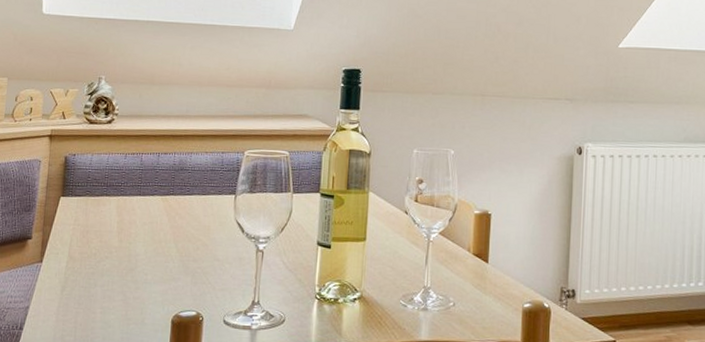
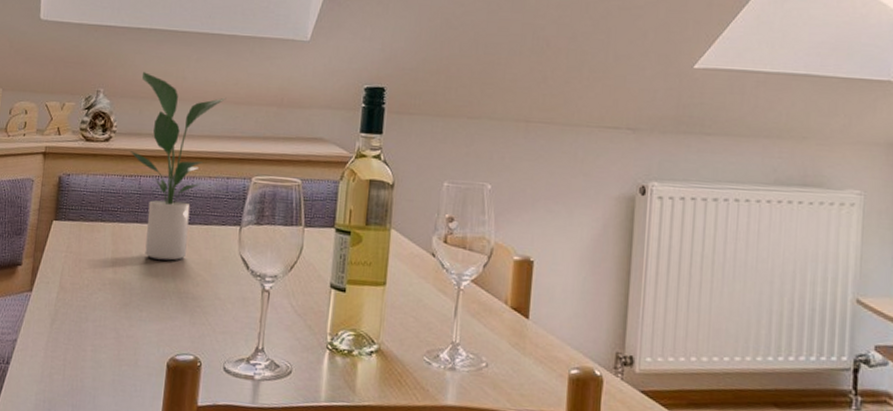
potted plant: none [131,60,220,228] -> present [130,72,227,261]

